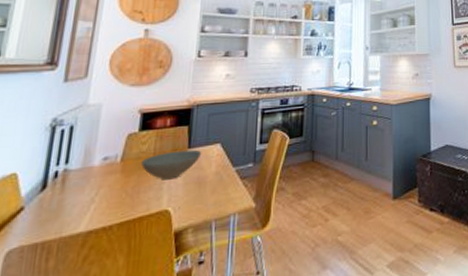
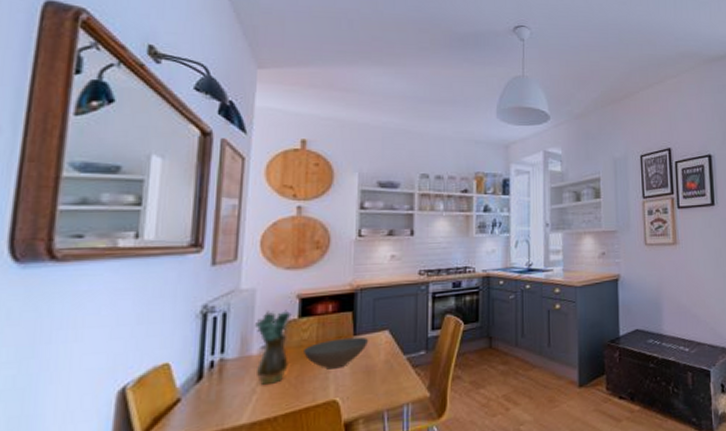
vase: none [96,124,133,194] -> present [255,310,292,385]

